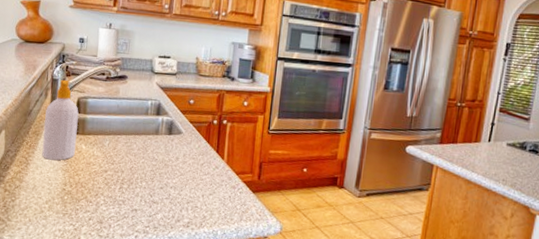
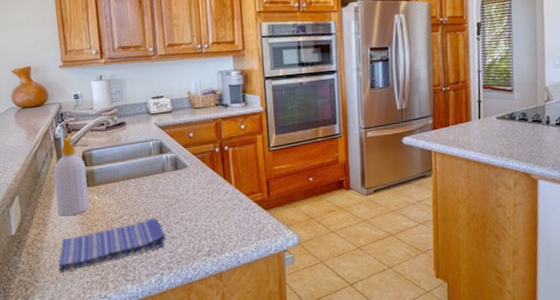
dish towel: none [33,178,148,216] -> present [58,217,167,273]

